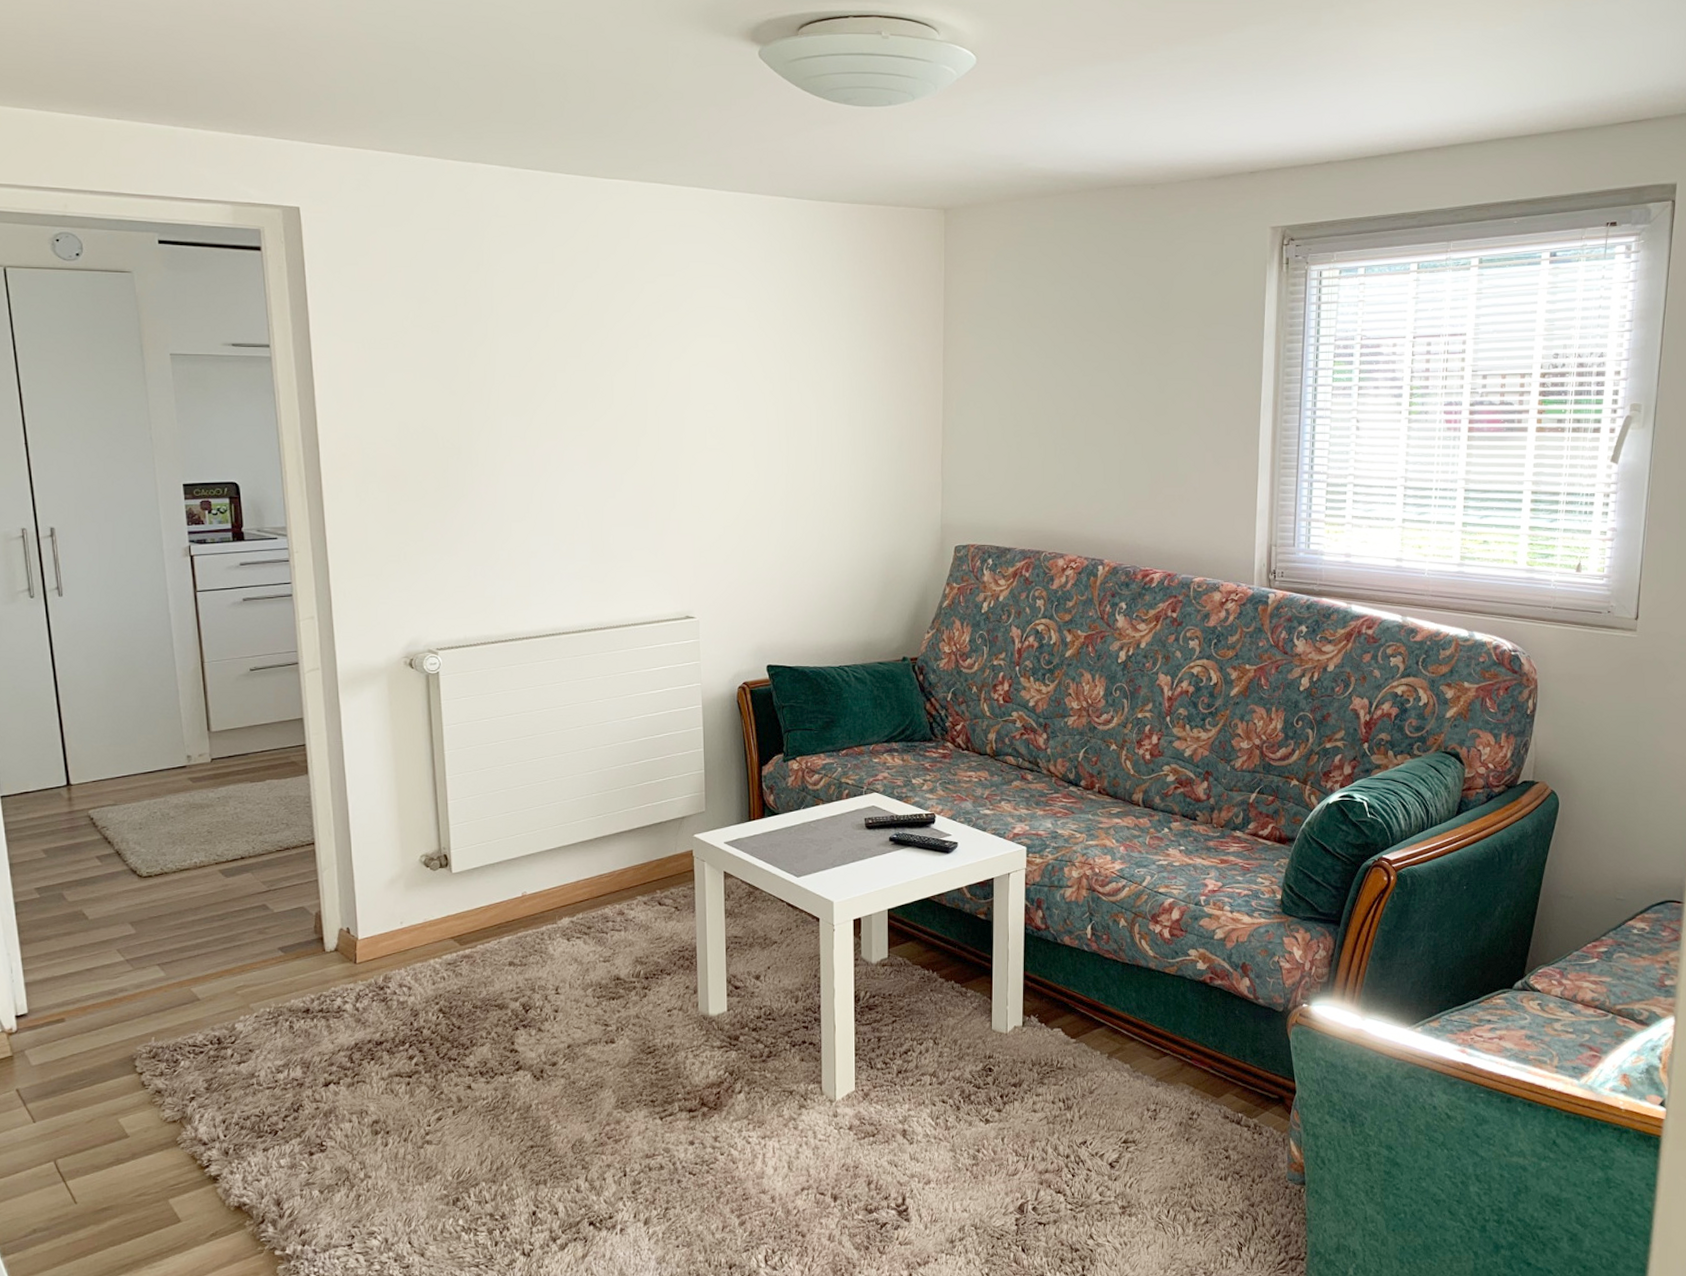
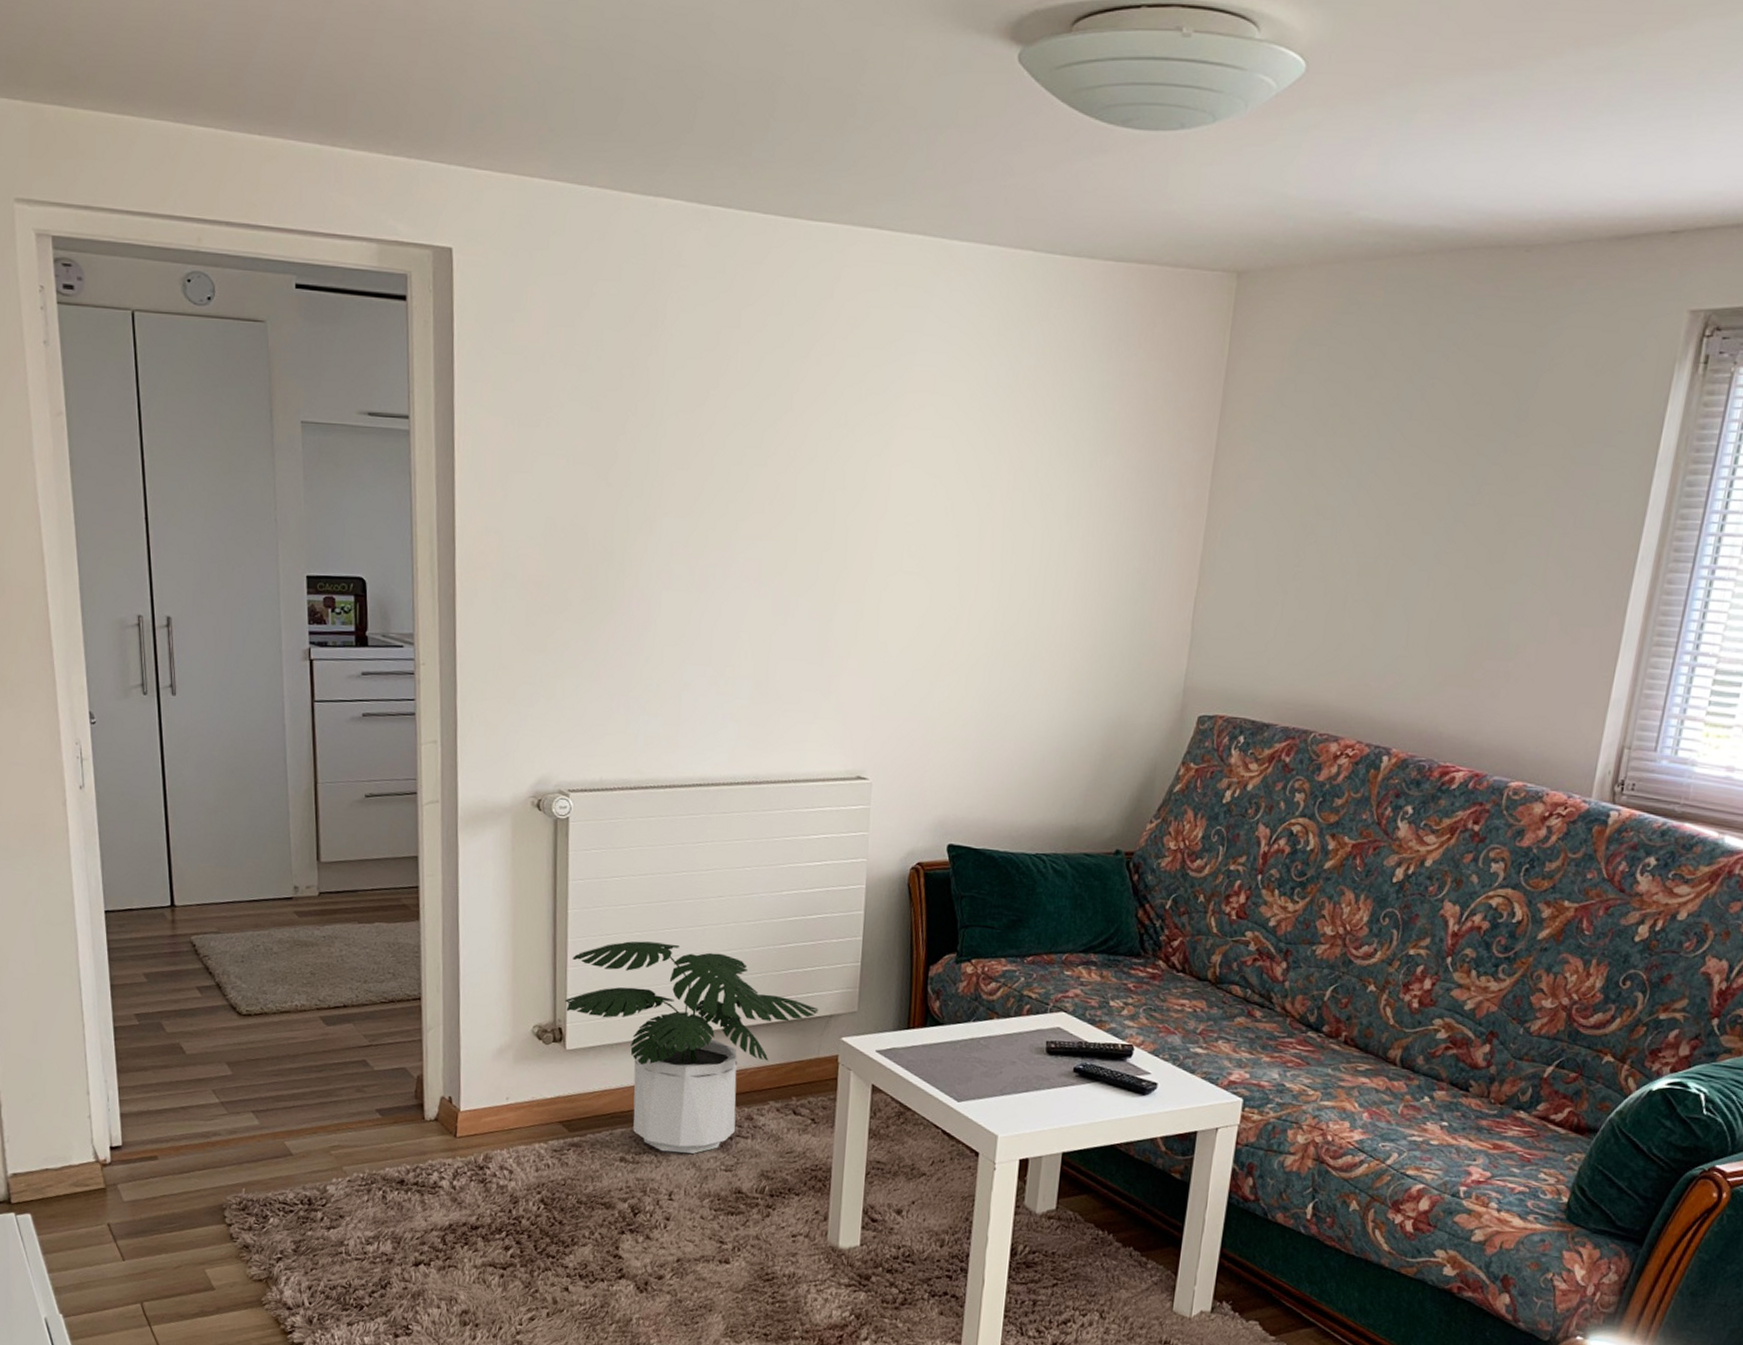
potted plant: none [448,771,672,952] -> present [565,941,819,1154]

